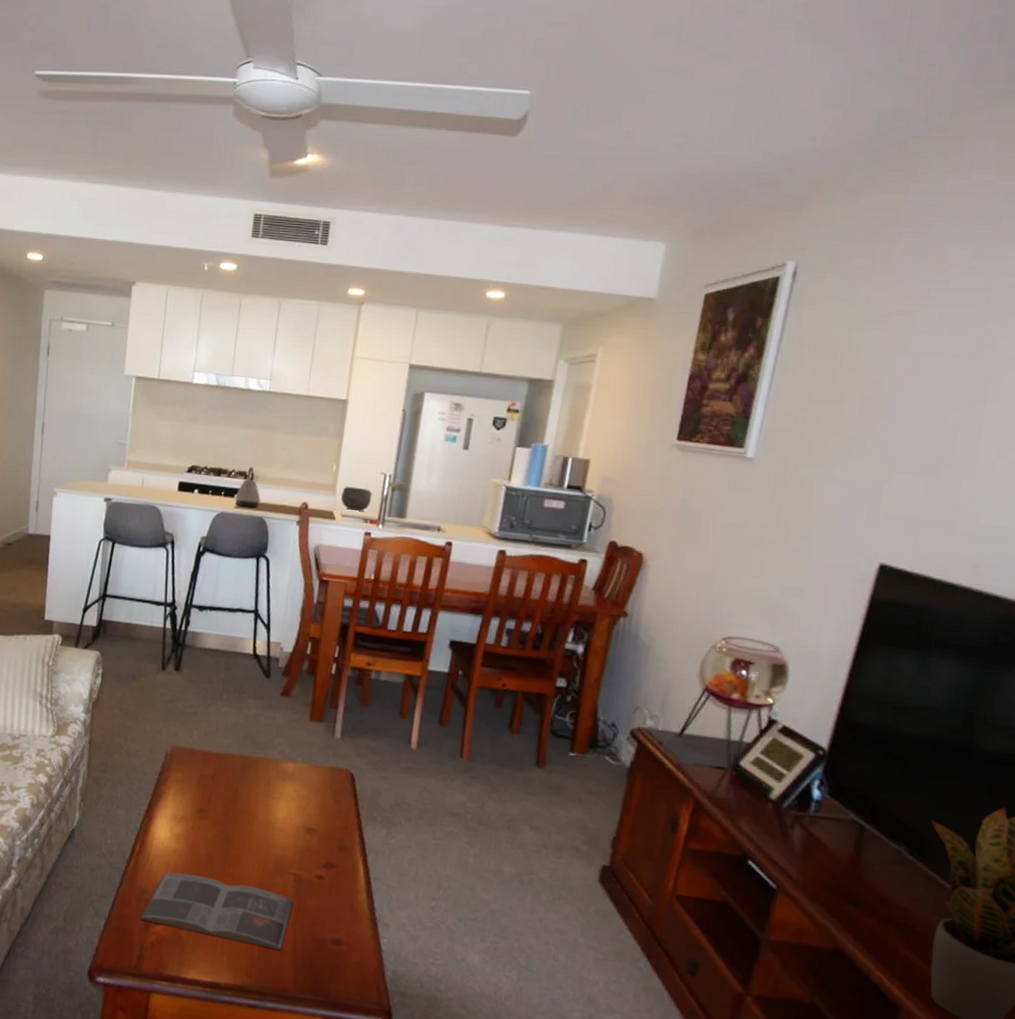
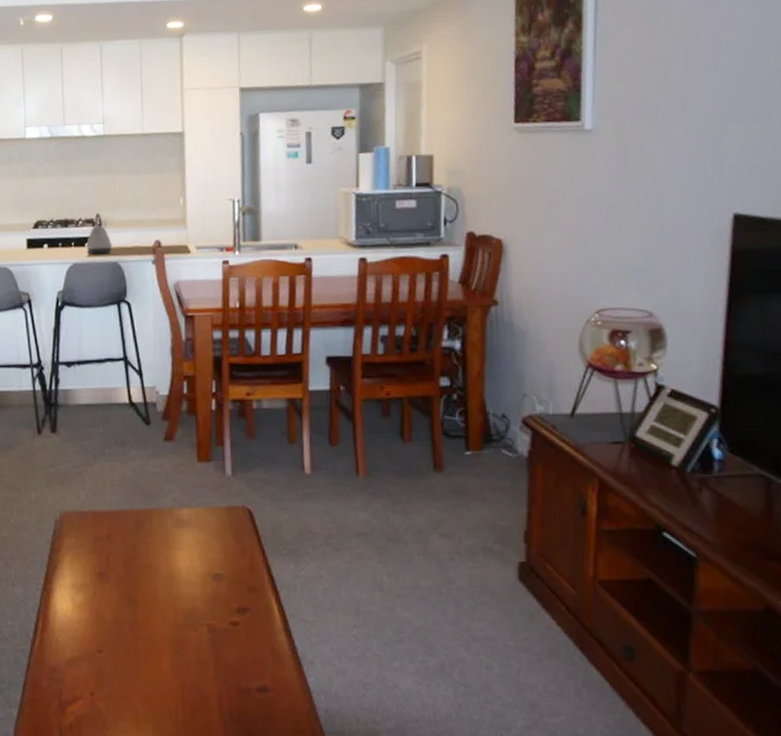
magazine: present [140,872,294,951] -> none [54,643,211,709]
bowl: present [341,486,373,511] -> none [193,217,224,241]

